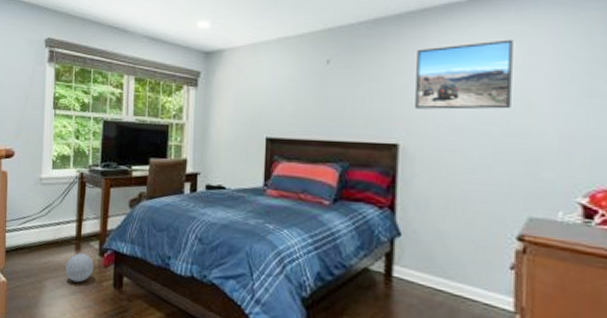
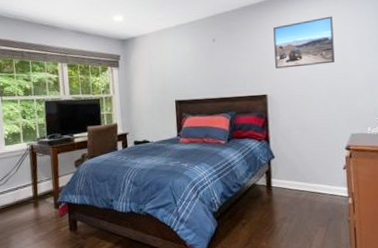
ball: present [66,253,94,283] -> none [27,209,52,233]

